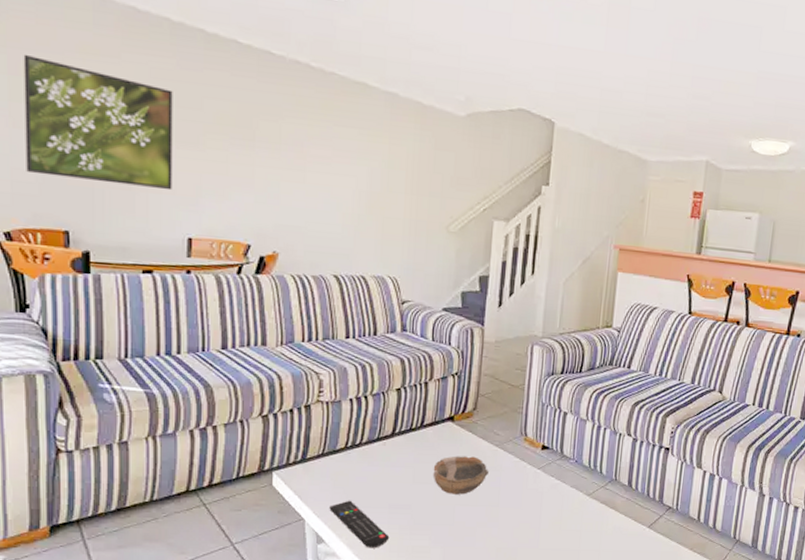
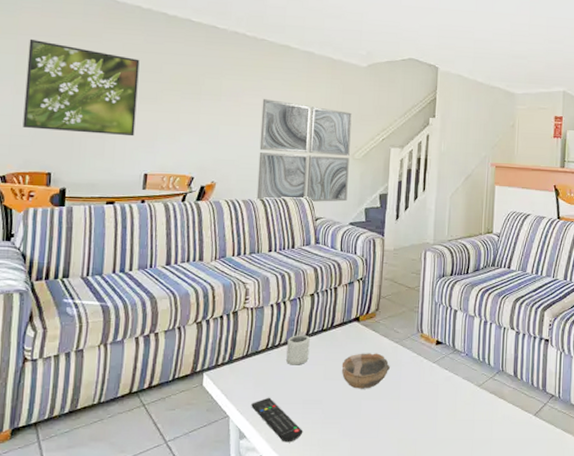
wall art: none [329,151,446,283] -> present [256,99,352,203]
cup: none [369,433,396,467] -> present [286,335,310,365]

